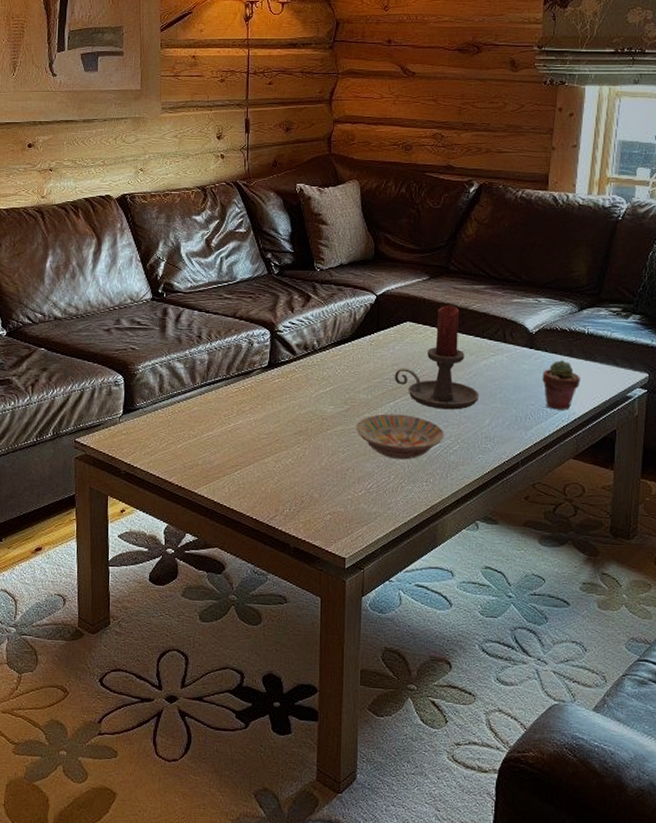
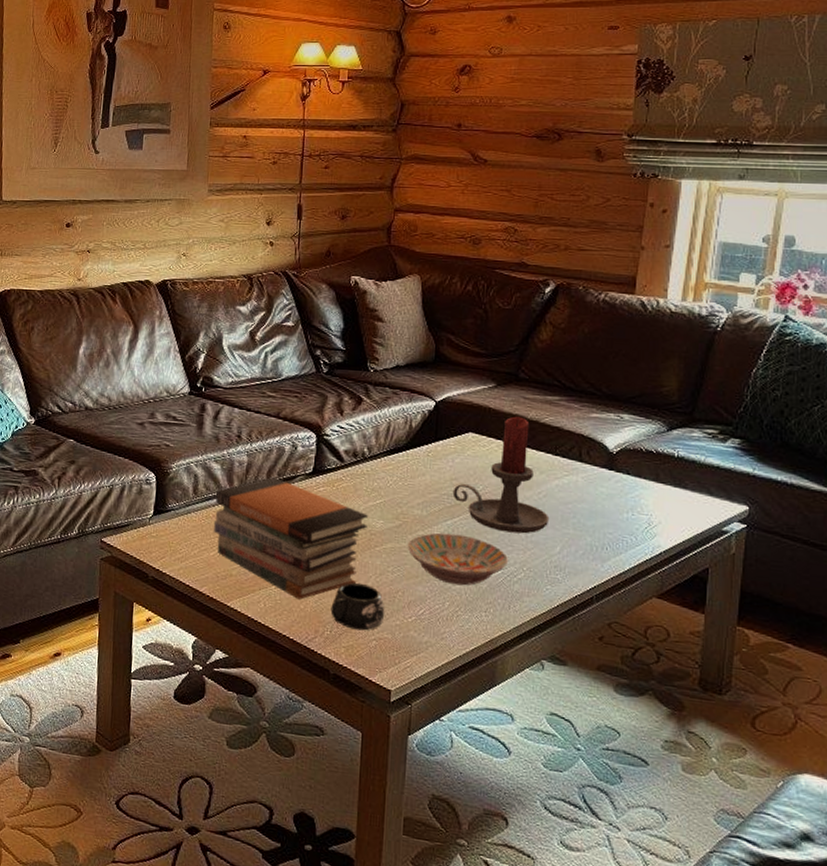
book stack: none [179,372,319,482] -> present [213,476,368,600]
mug: none [289,463,338,507] -> present [330,582,385,631]
potted succulent: present [542,360,581,410] -> none [623,485,668,542]

